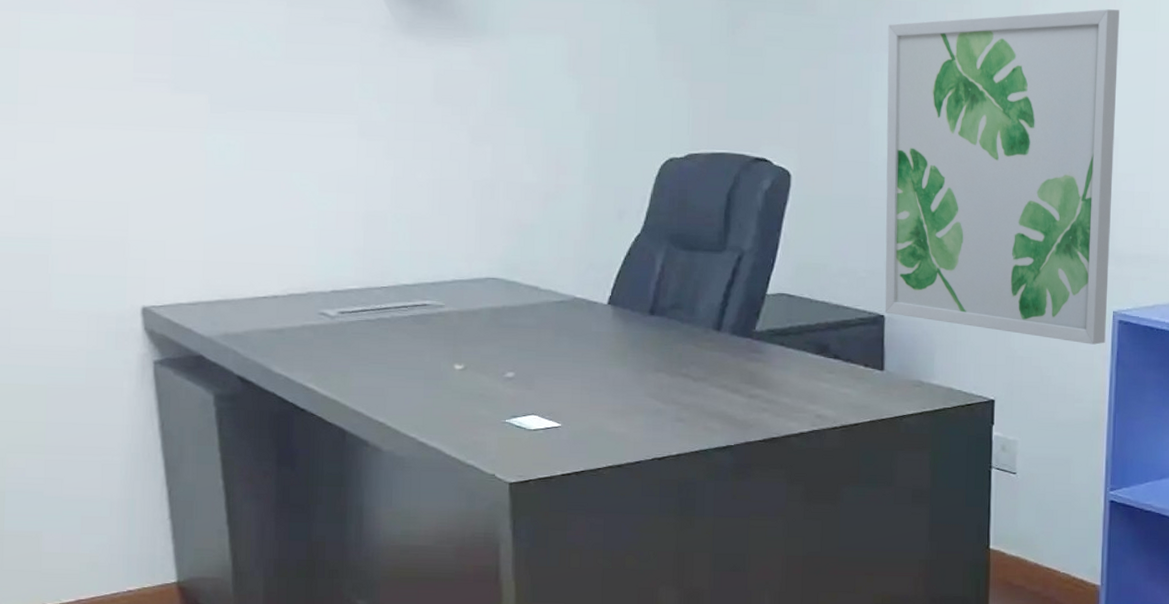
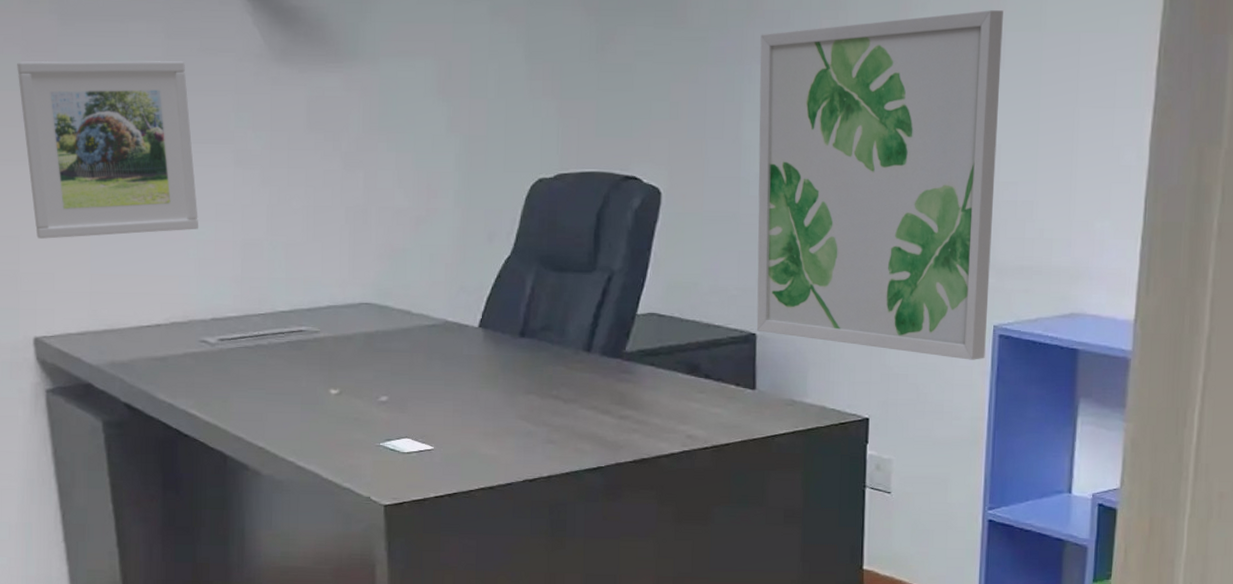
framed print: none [130,24,320,206] -> present [17,61,199,239]

